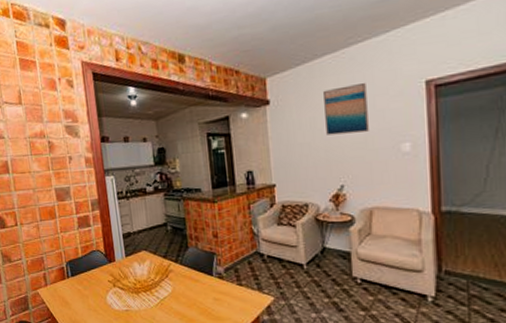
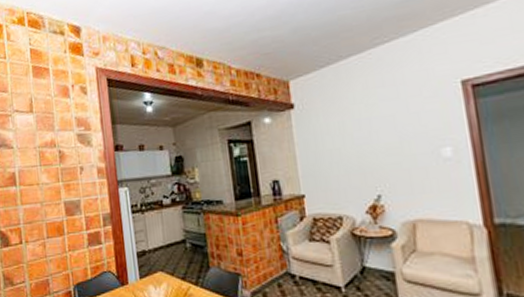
wall art: present [323,83,369,135] -> none [351,84,404,140]

